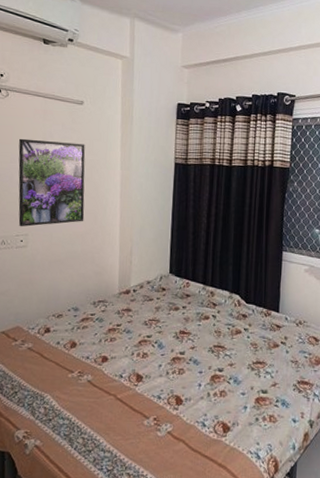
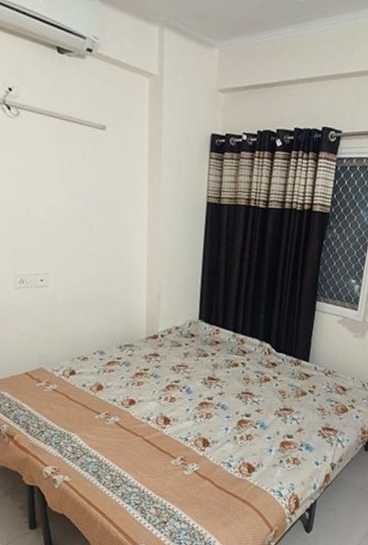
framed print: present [18,138,86,227] -> none [34,166,109,266]

